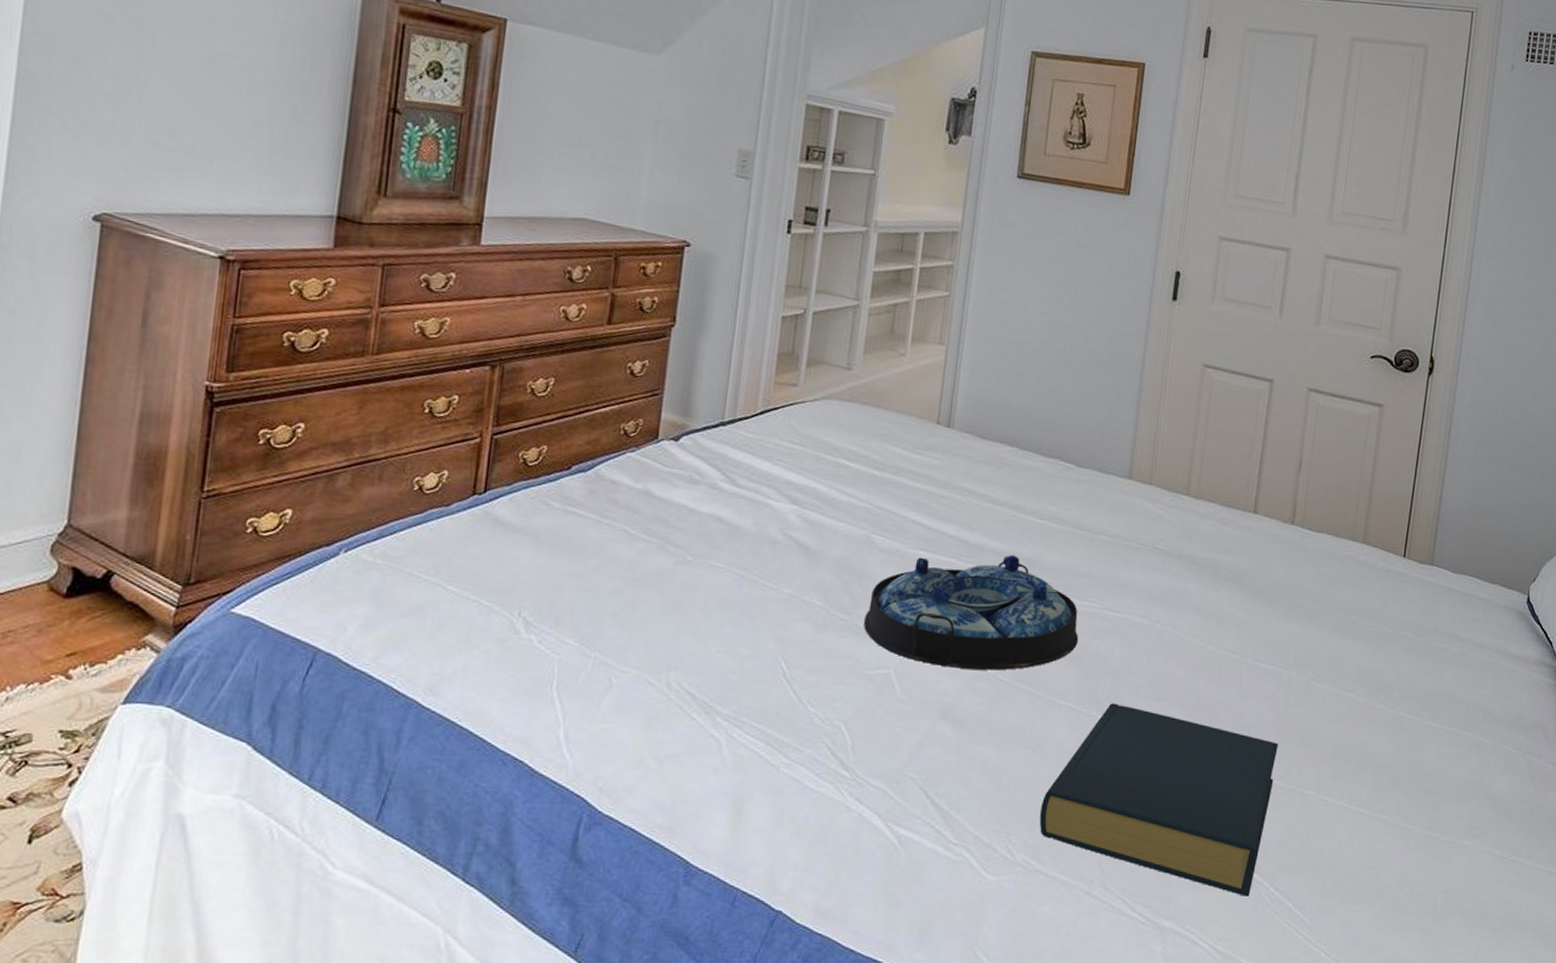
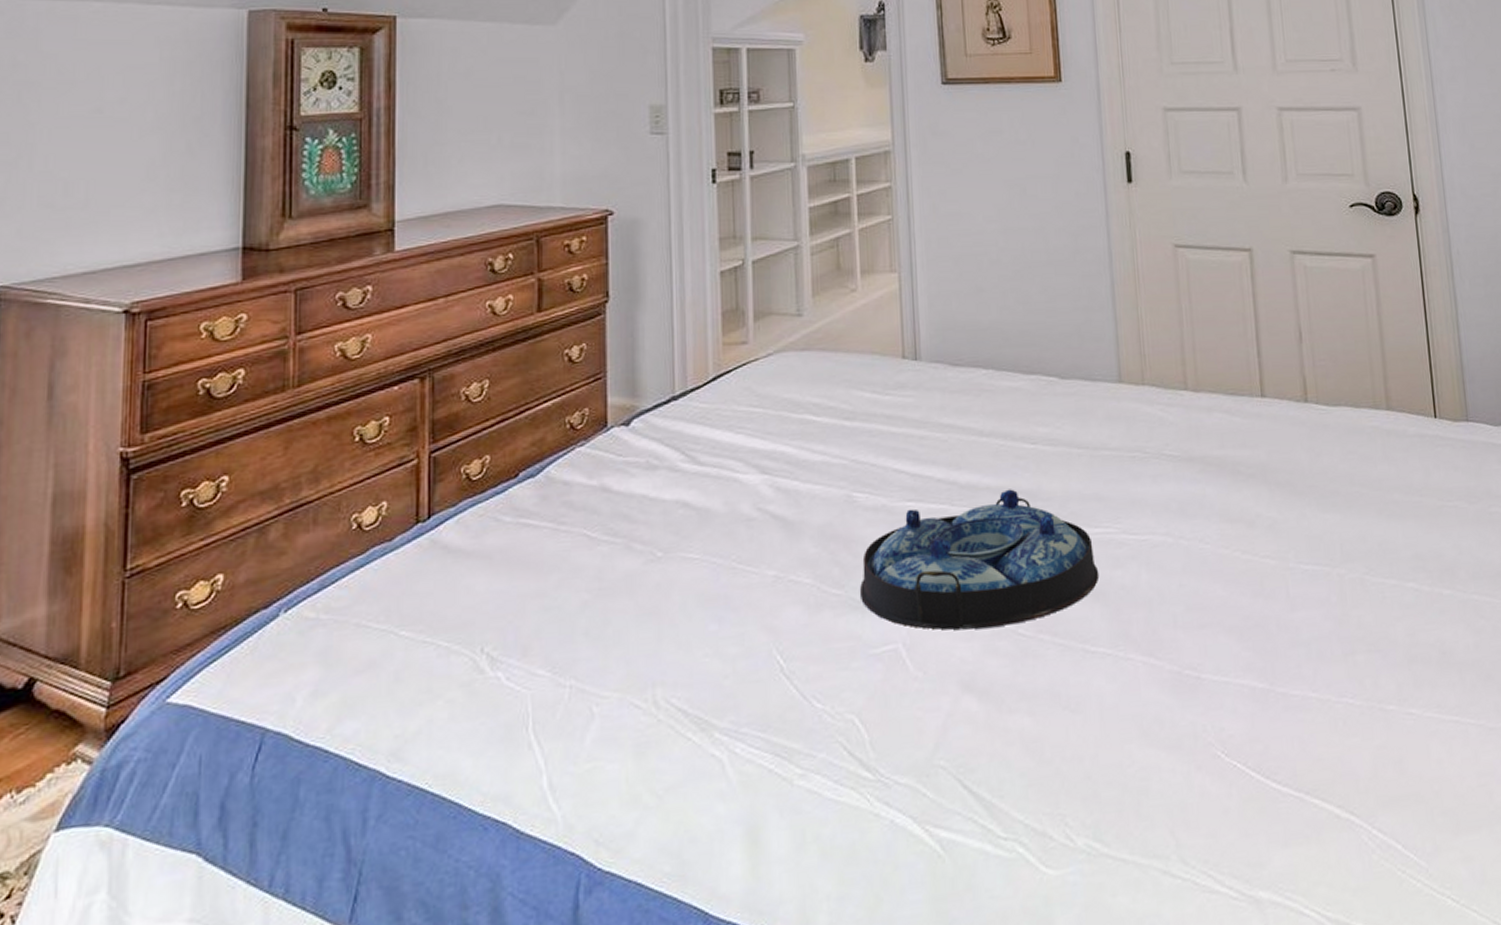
hardback book: present [1039,703,1279,897] -> none [1093,639,1351,846]

